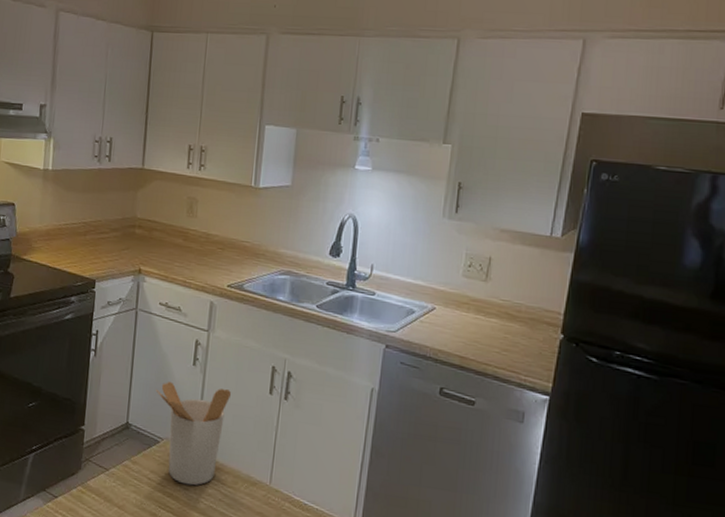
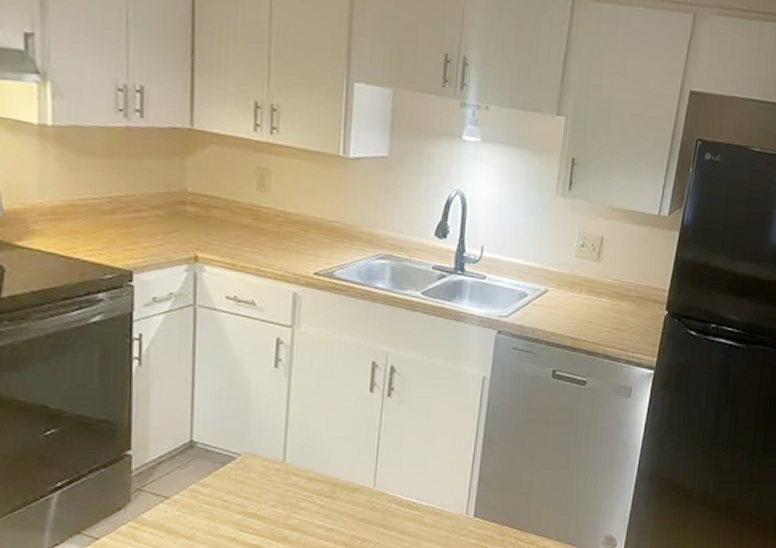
utensil holder: present [156,381,231,486] -> none [227,387,323,501]

